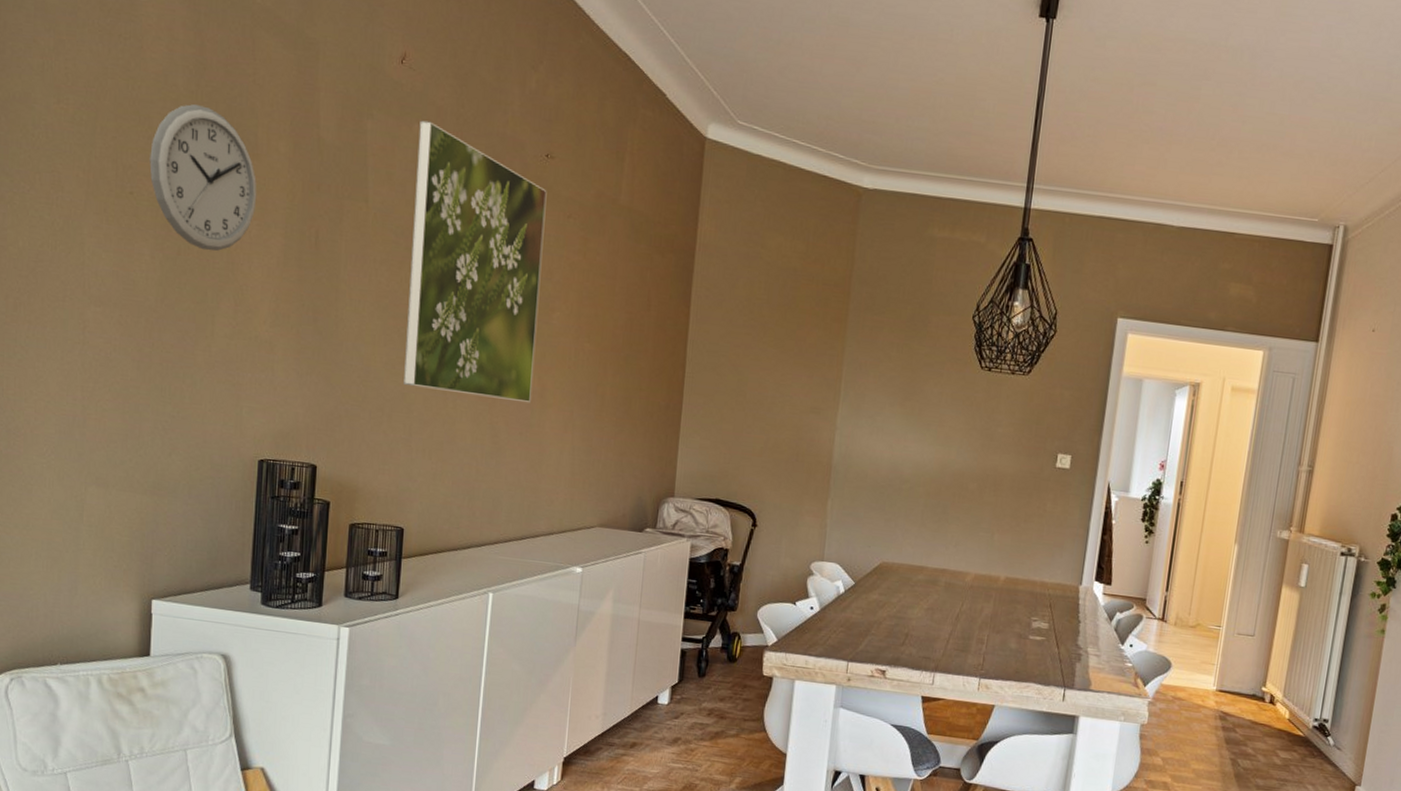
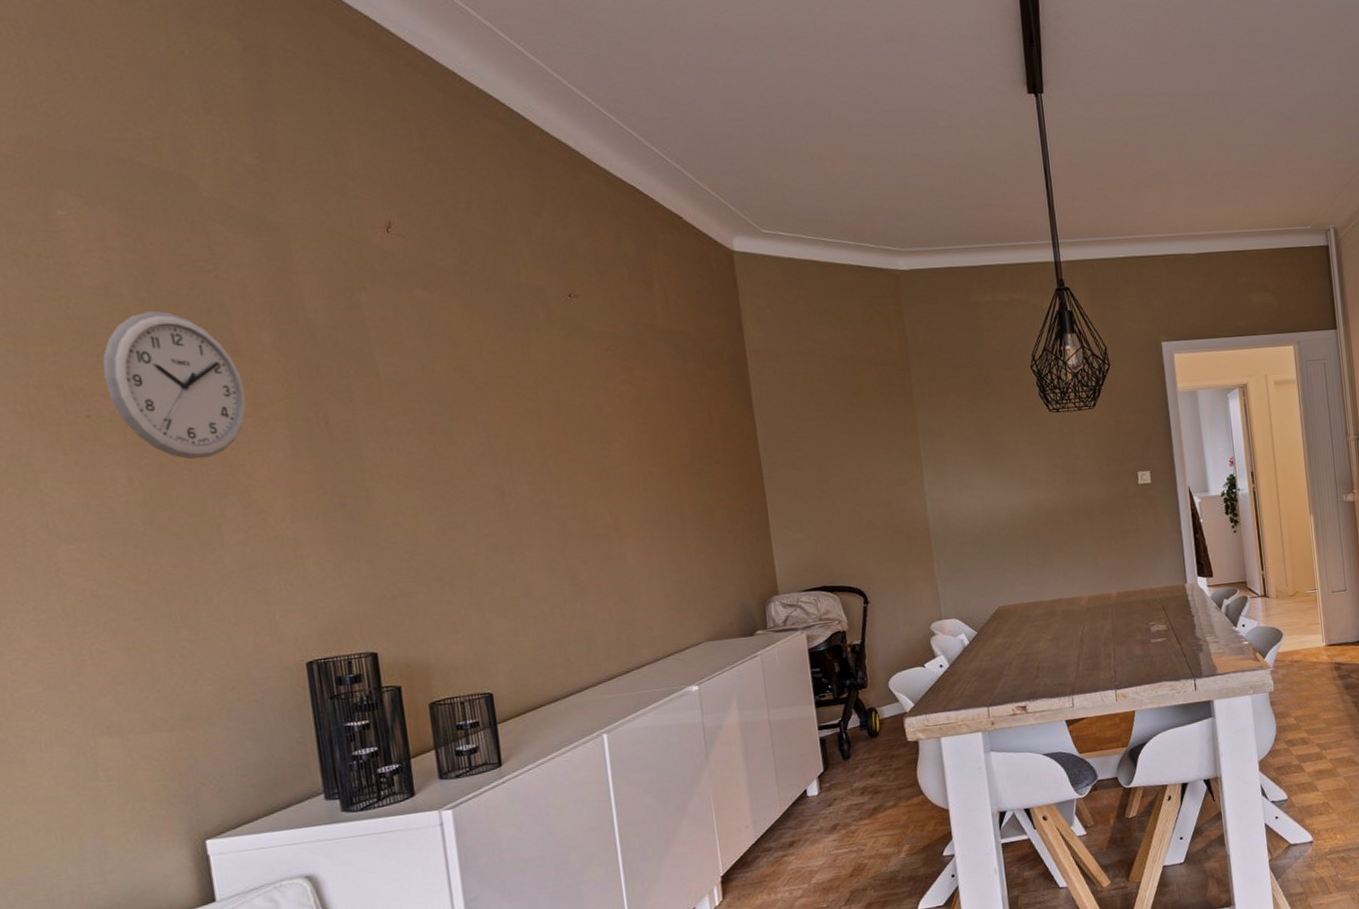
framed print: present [404,120,547,404] -> none [421,284,606,550]

